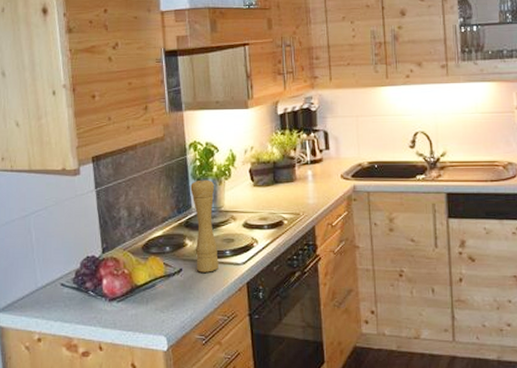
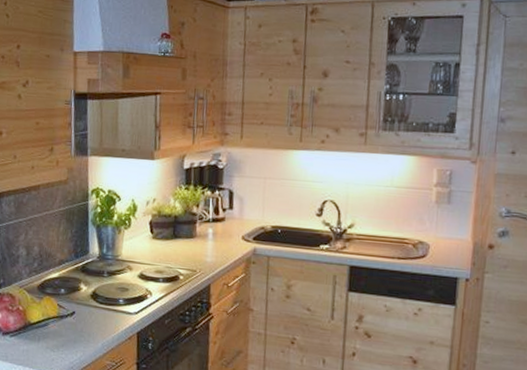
pepper mill: present [190,179,219,272] -> none [89,226,114,318]

